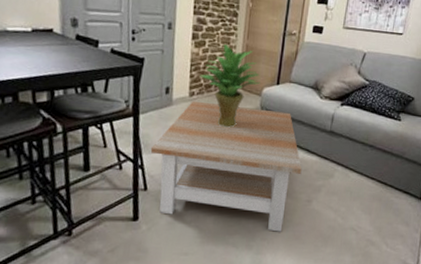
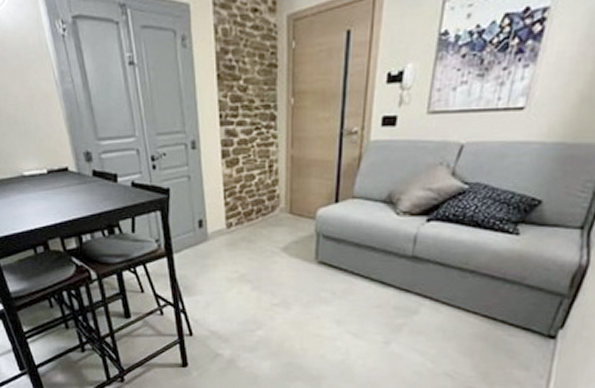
coffee table: present [150,101,302,232] -> none [190,233,375,378]
potted plant: present [200,44,260,128] -> none [236,159,313,261]

